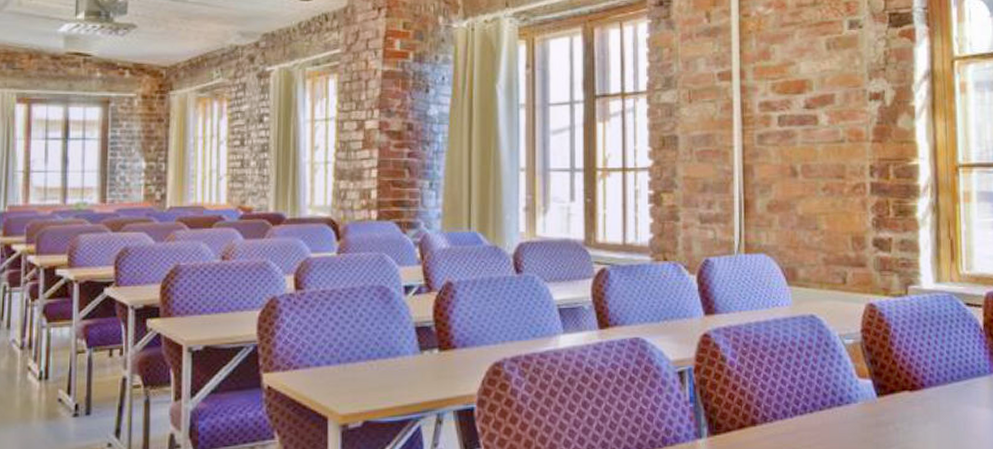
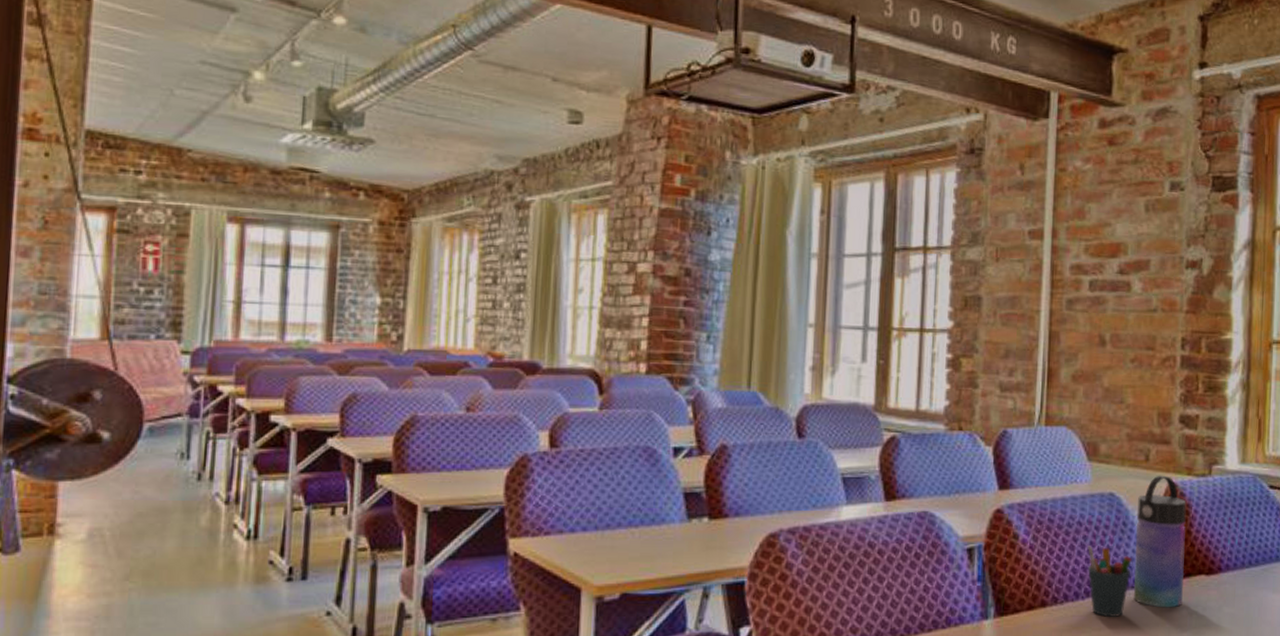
pen holder: none [793,366,836,434] -> present [1088,546,1132,617]
water bottle: none [838,296,888,424] -> present [1134,475,1187,608]

